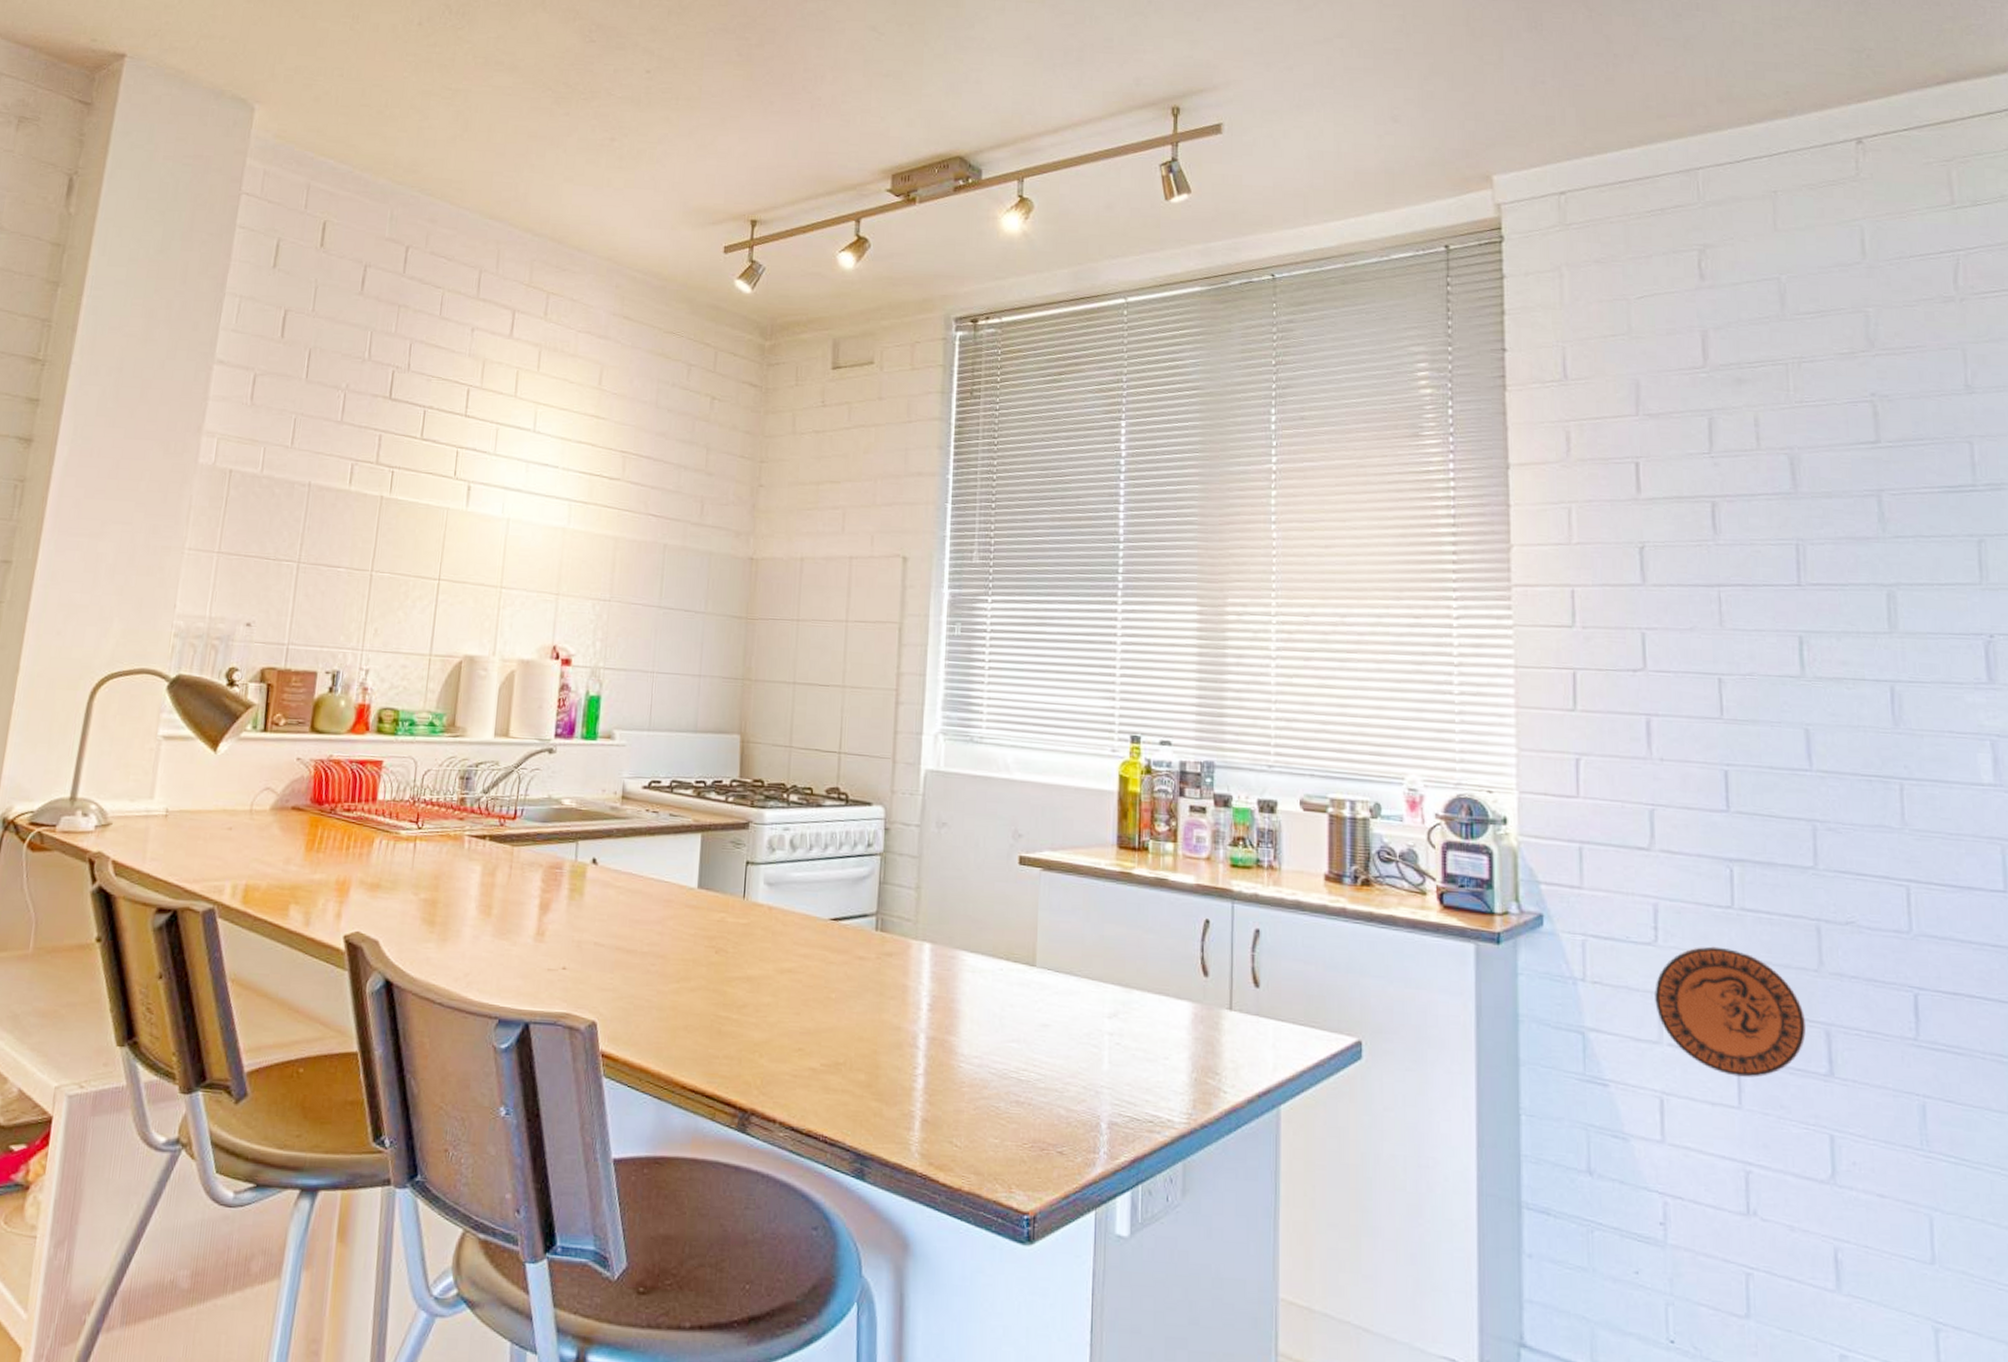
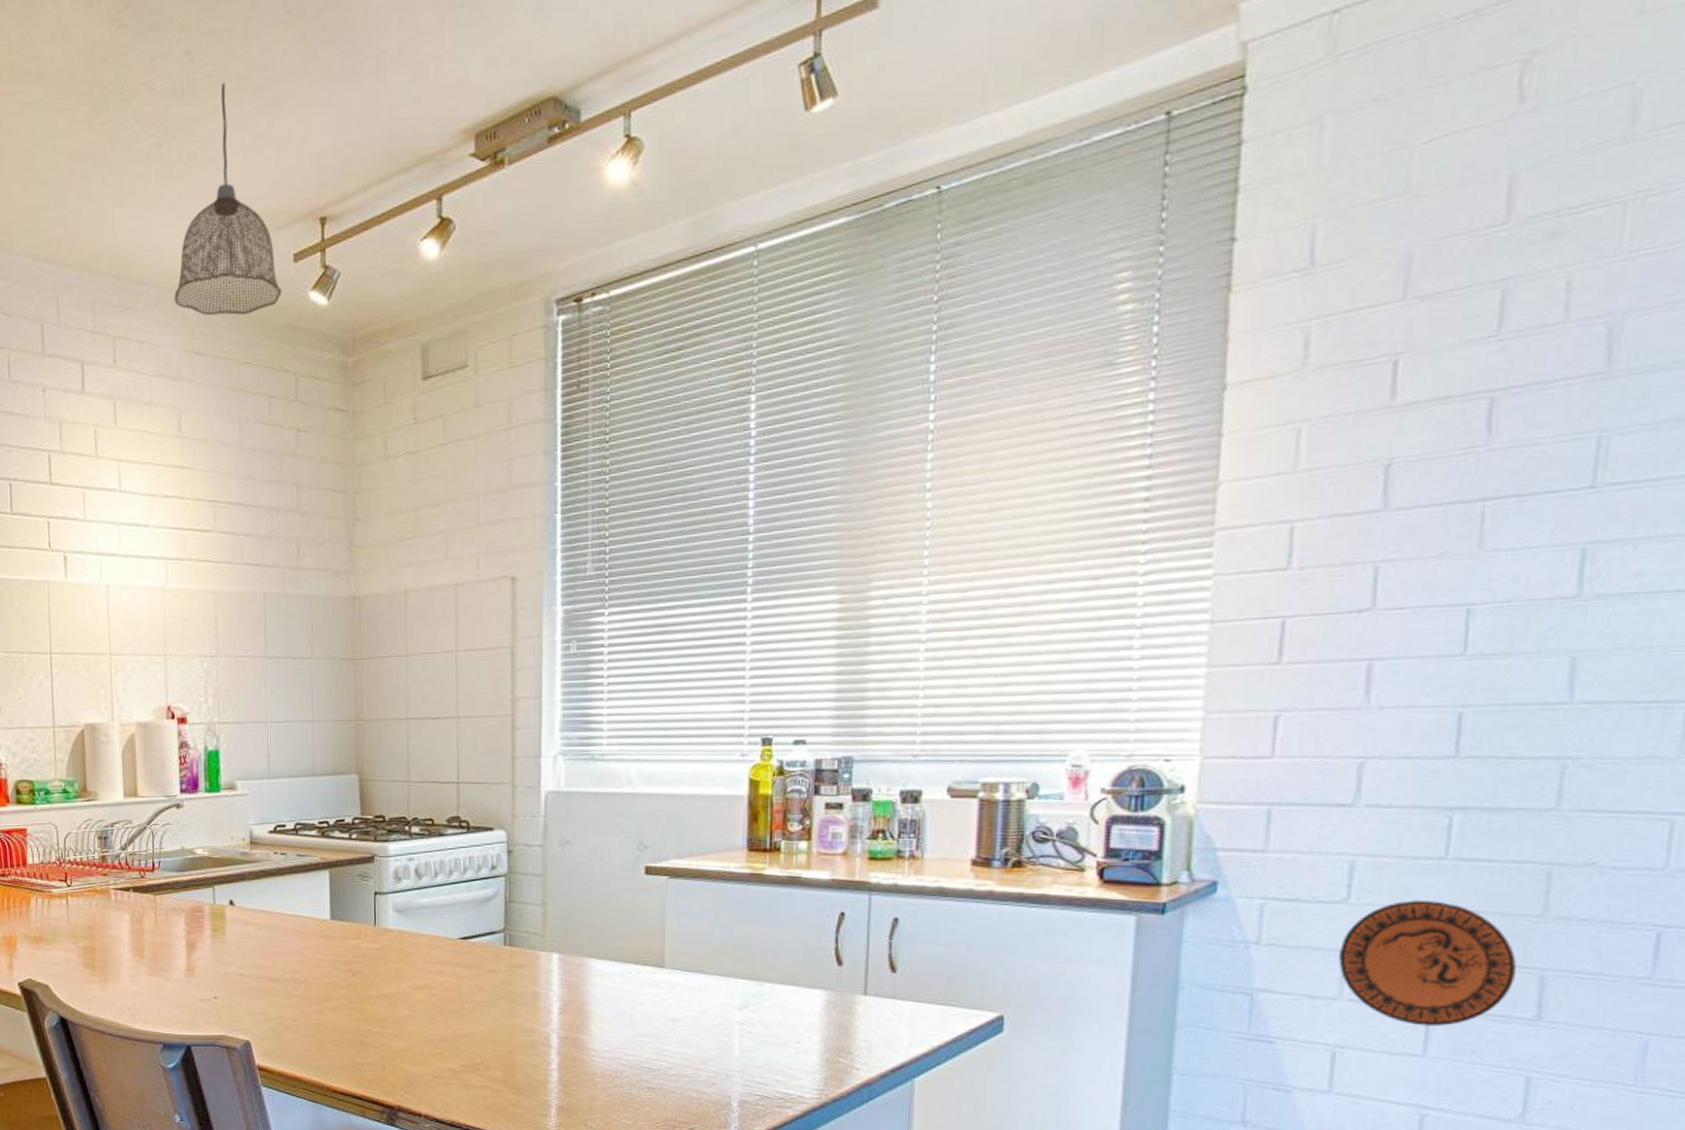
pendant lamp: none [609,100,711,291] -> present [174,83,282,316]

